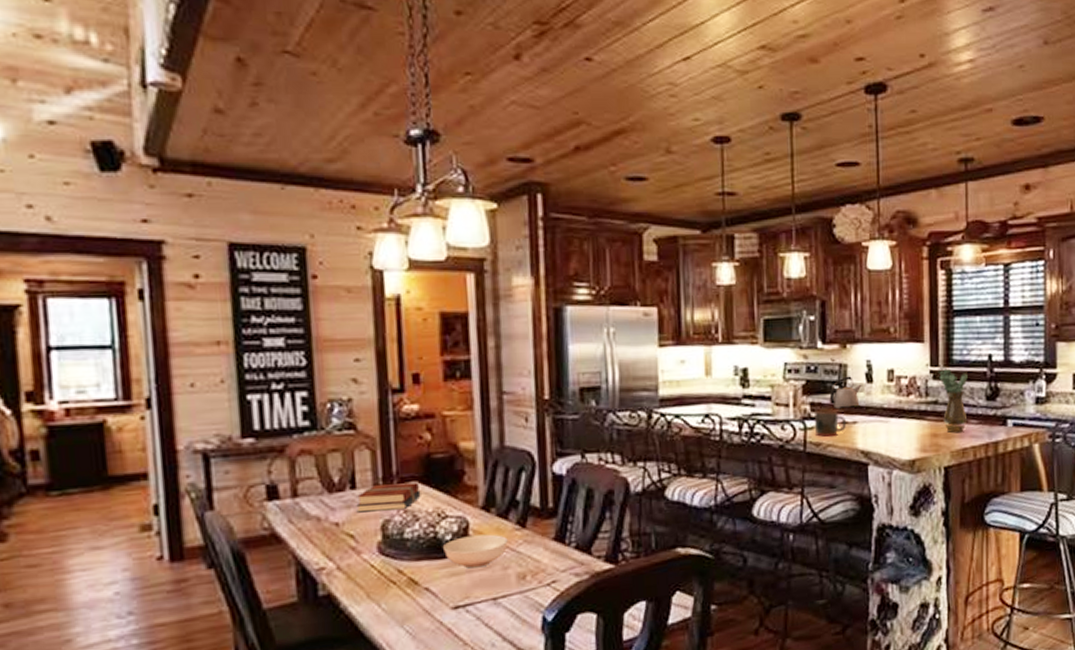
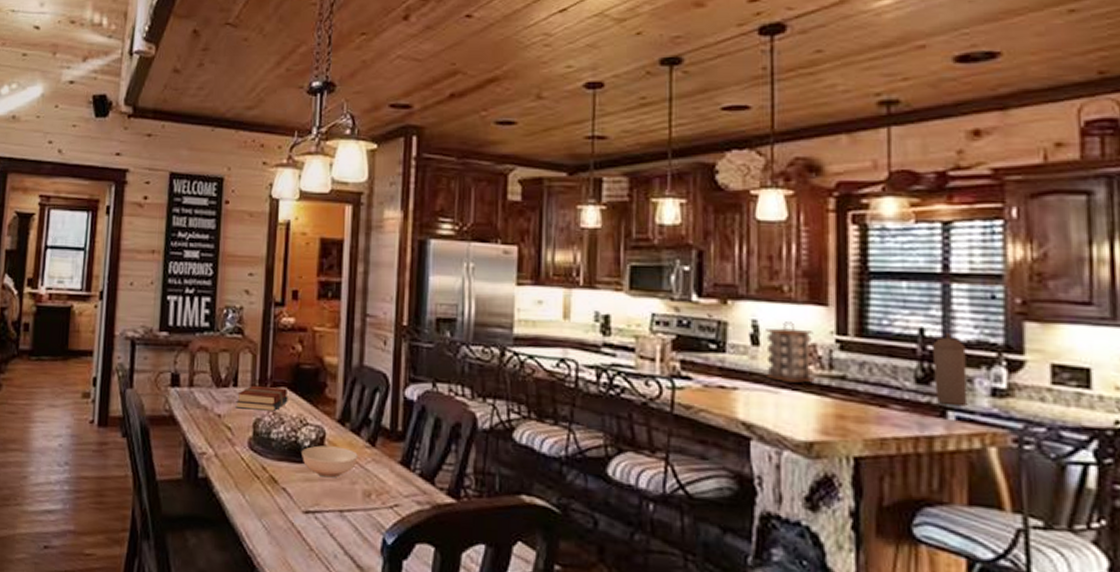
mug: present [814,409,847,437] -> none [684,369,725,400]
kettle: present [829,376,862,409] -> none [704,335,745,371]
spice rack: none [877,359,915,412] -> present [766,322,815,383]
vase: present [937,365,968,434] -> none [846,334,889,419]
canister: none [997,357,1021,415] -> present [931,333,968,406]

